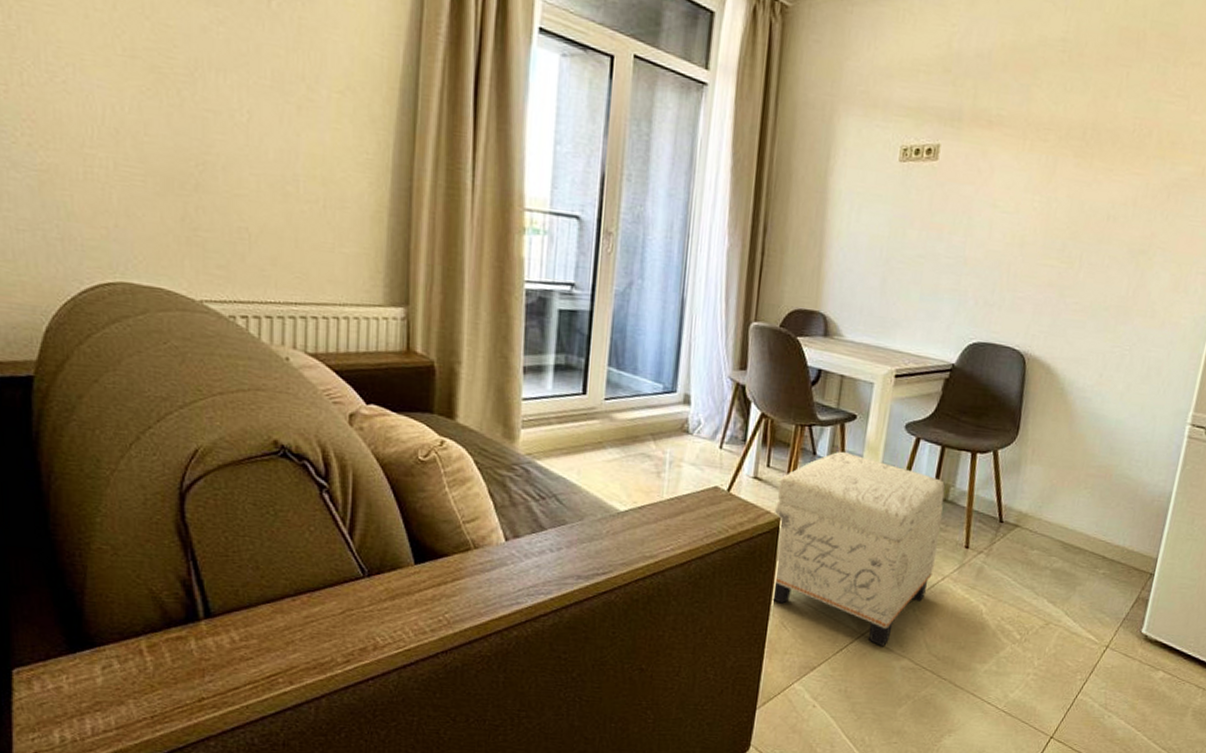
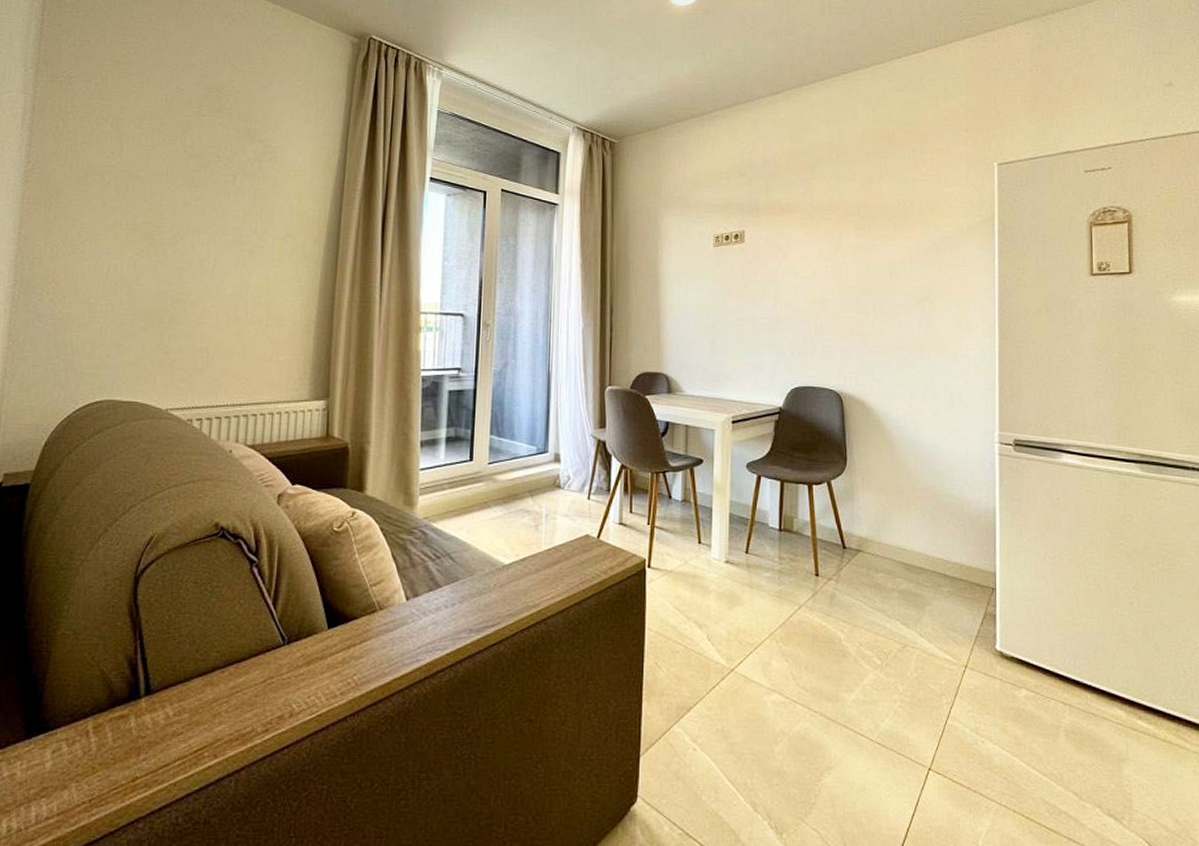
ottoman: present [772,451,946,647] -> none [641,493,790,682]

